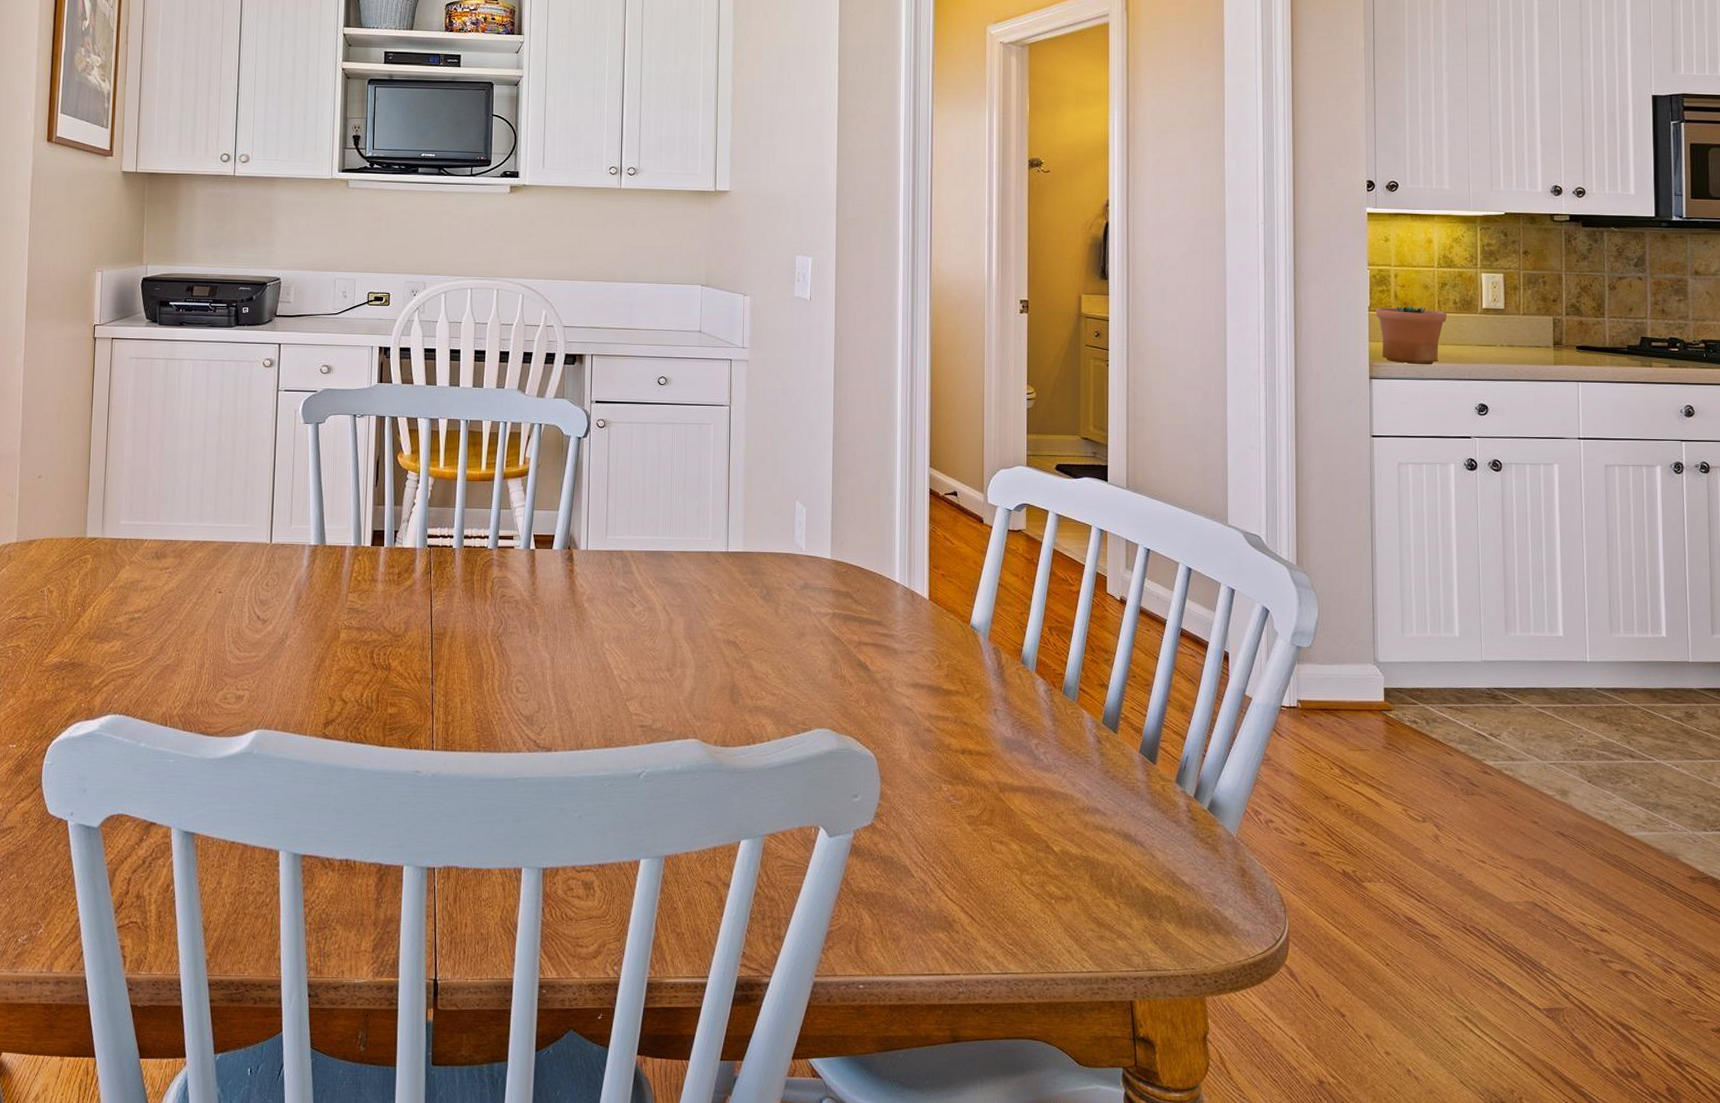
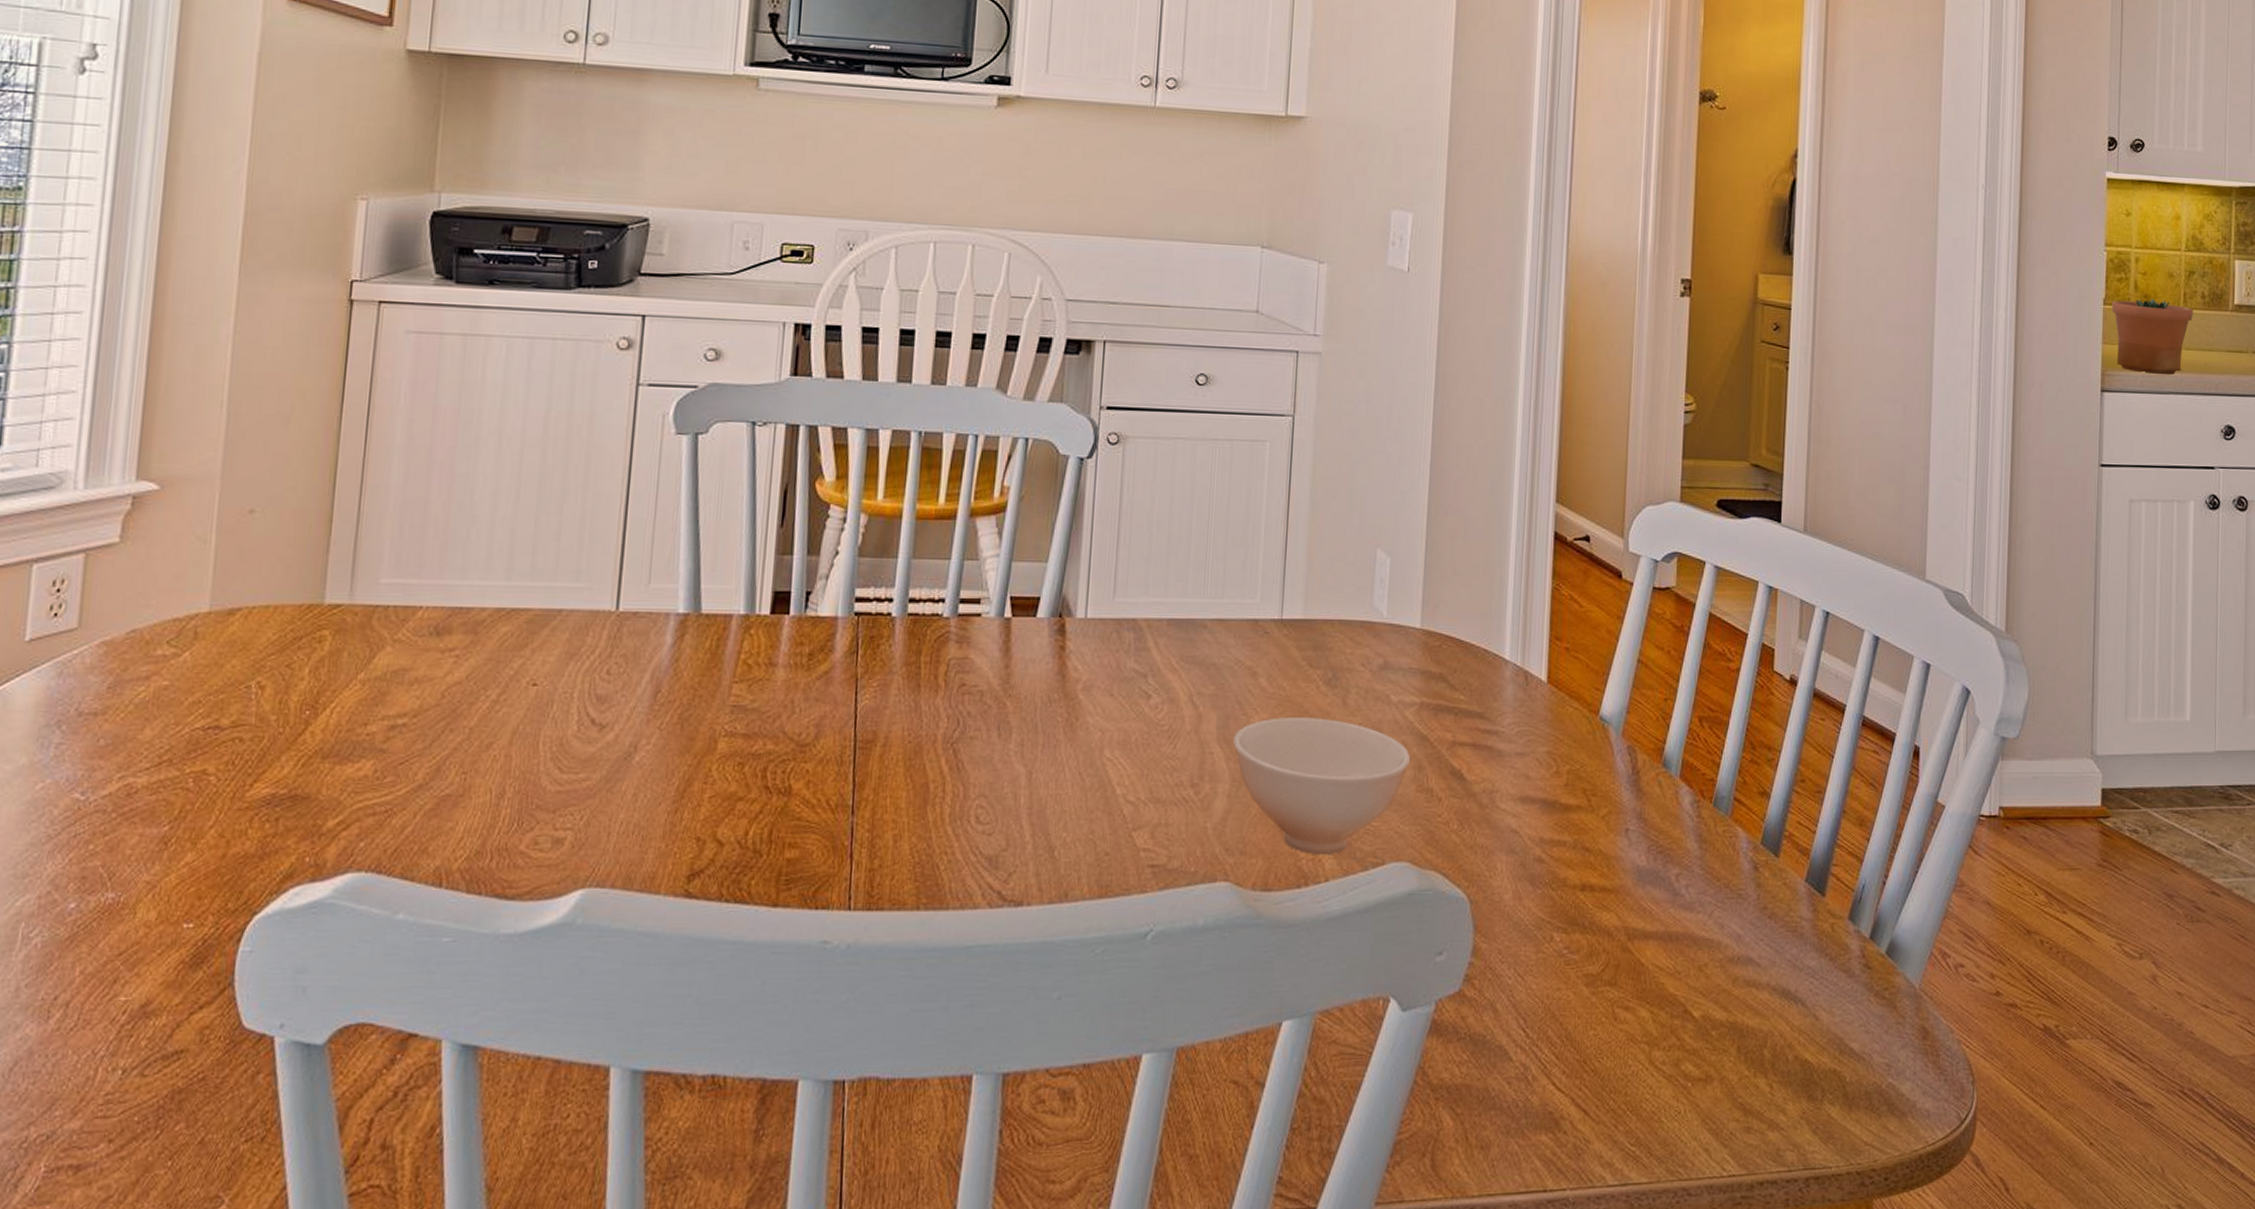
bowl: none [696,622,828,722] -> present [1233,717,1411,856]

